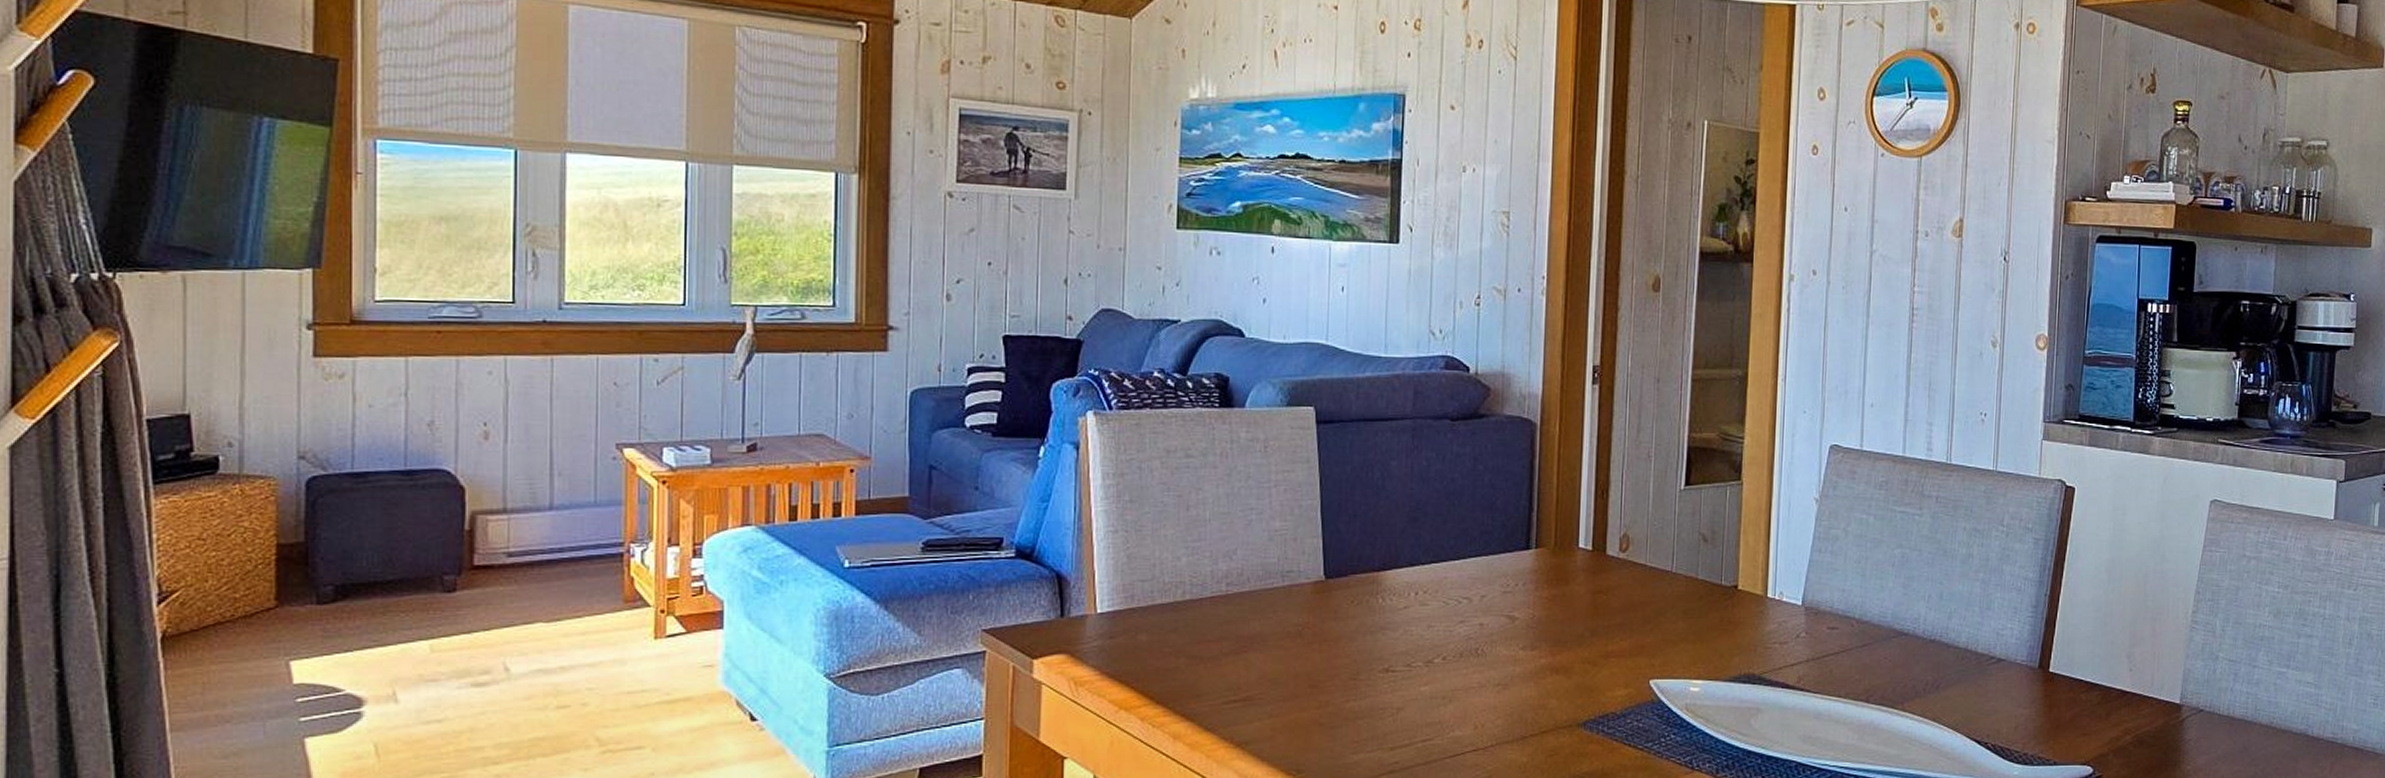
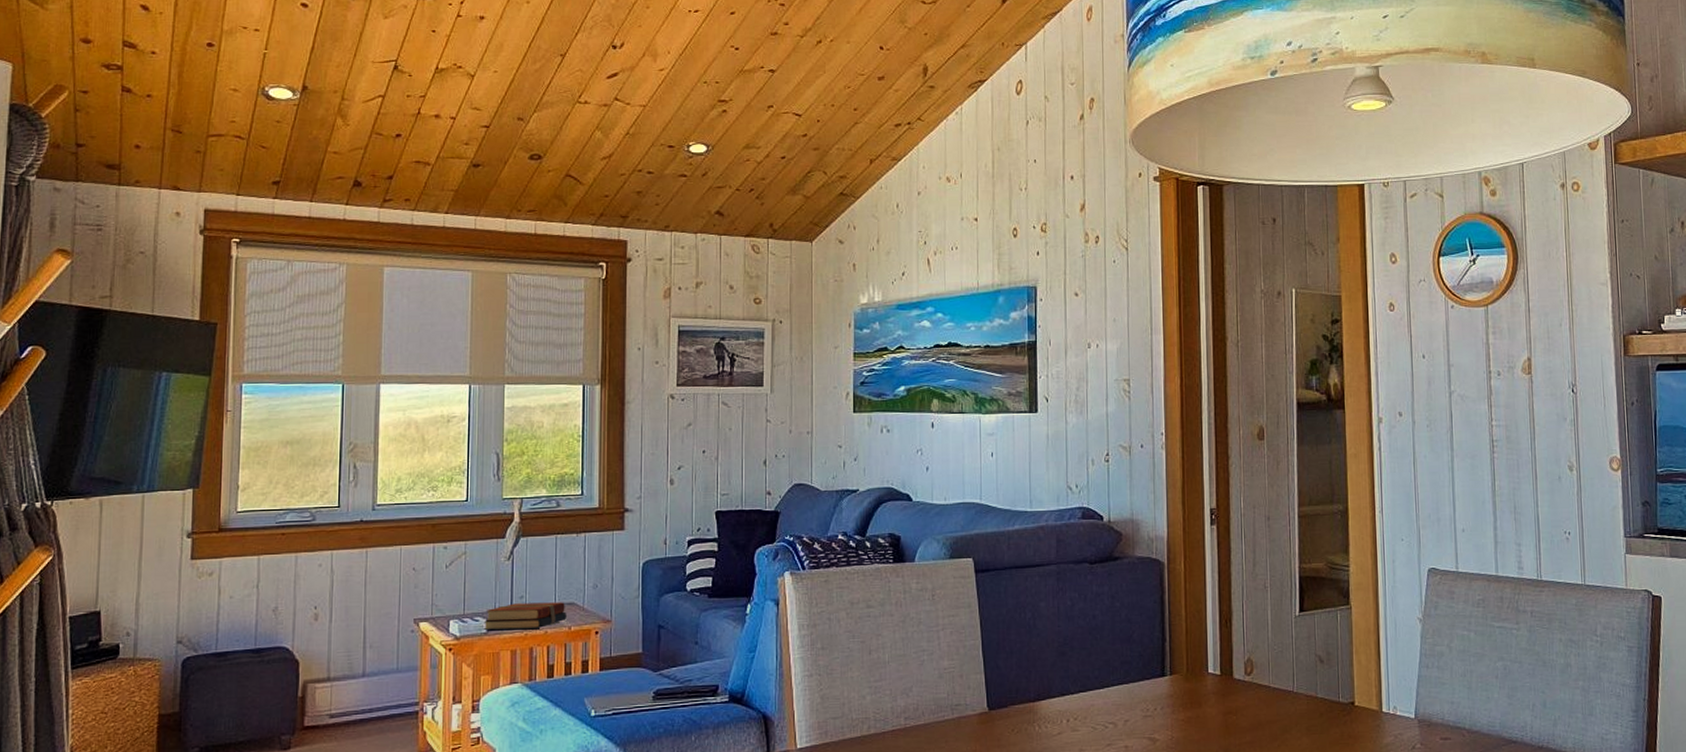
books: none [707,431,814,463] -> present [483,602,567,631]

